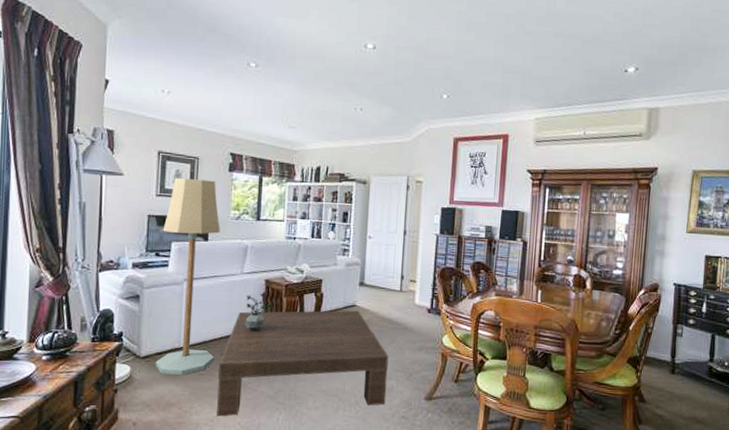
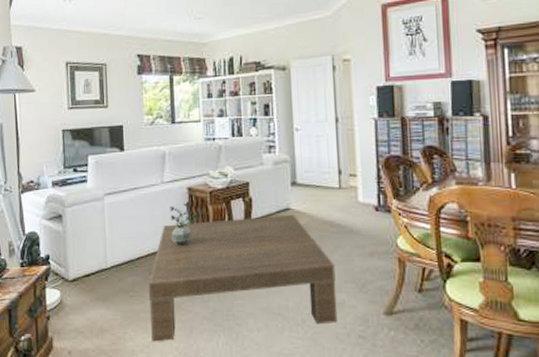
floor lamp: present [155,178,220,376] -> none [78,86,144,299]

